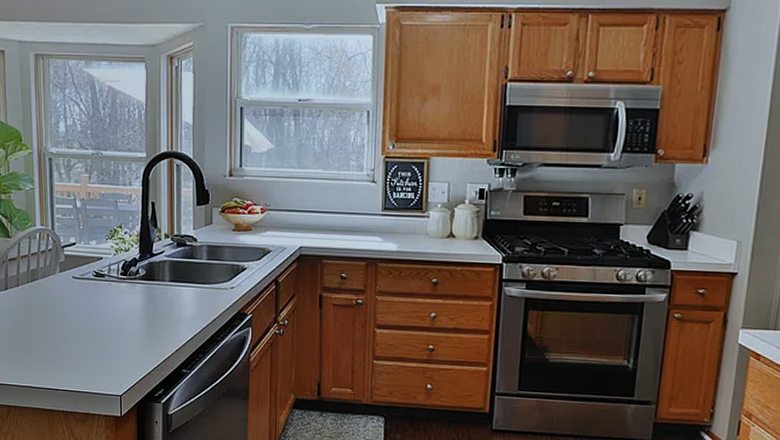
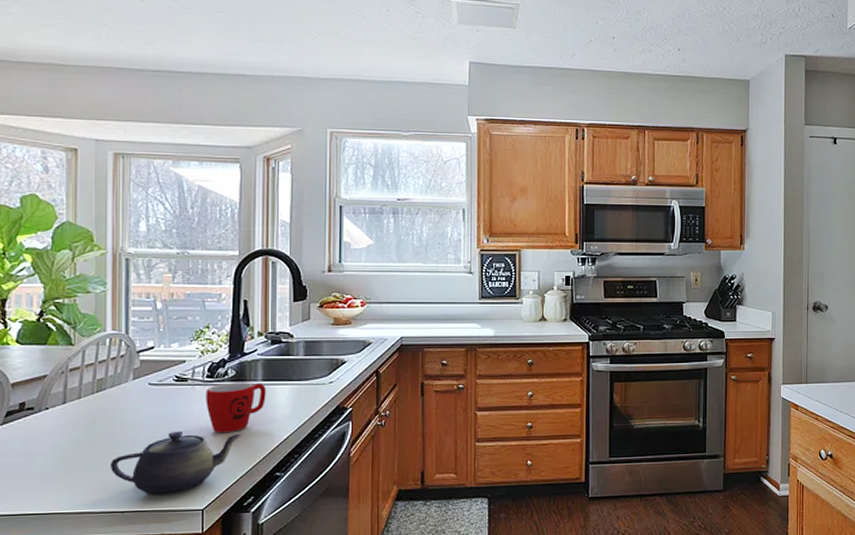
teapot: none [44,322,153,380] -> present [109,431,243,496]
mug: none [120,281,173,329] -> present [206,382,266,434]

